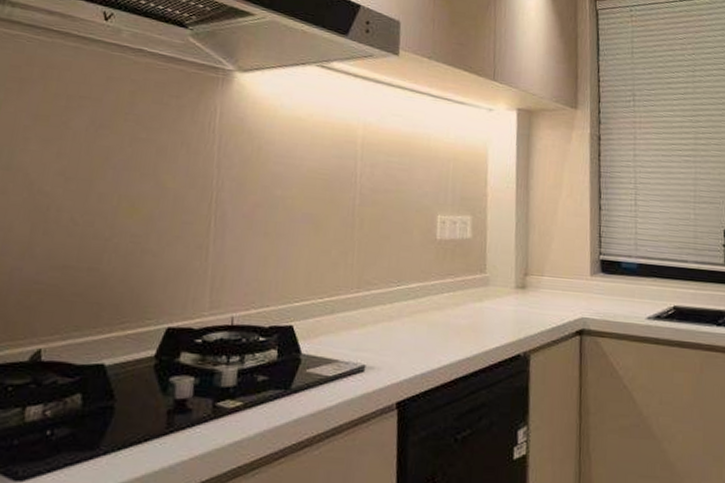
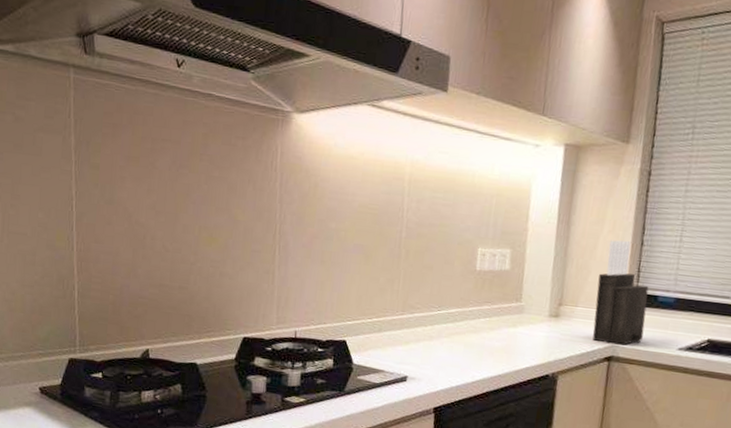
knife block: none [561,204,612,317] -> present [592,240,649,345]

